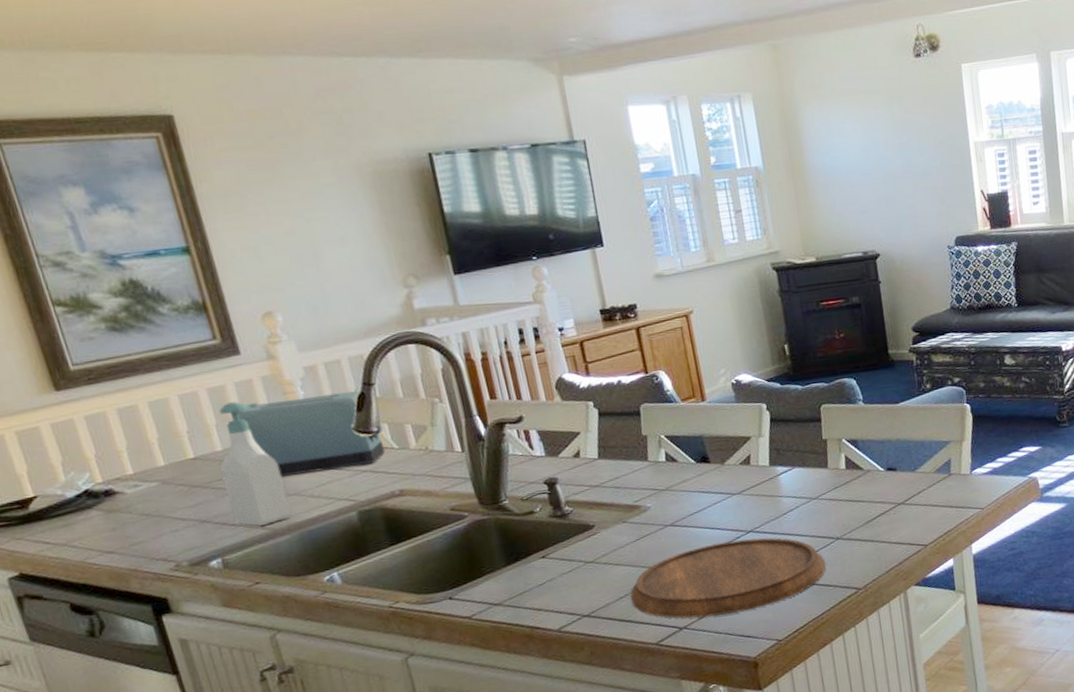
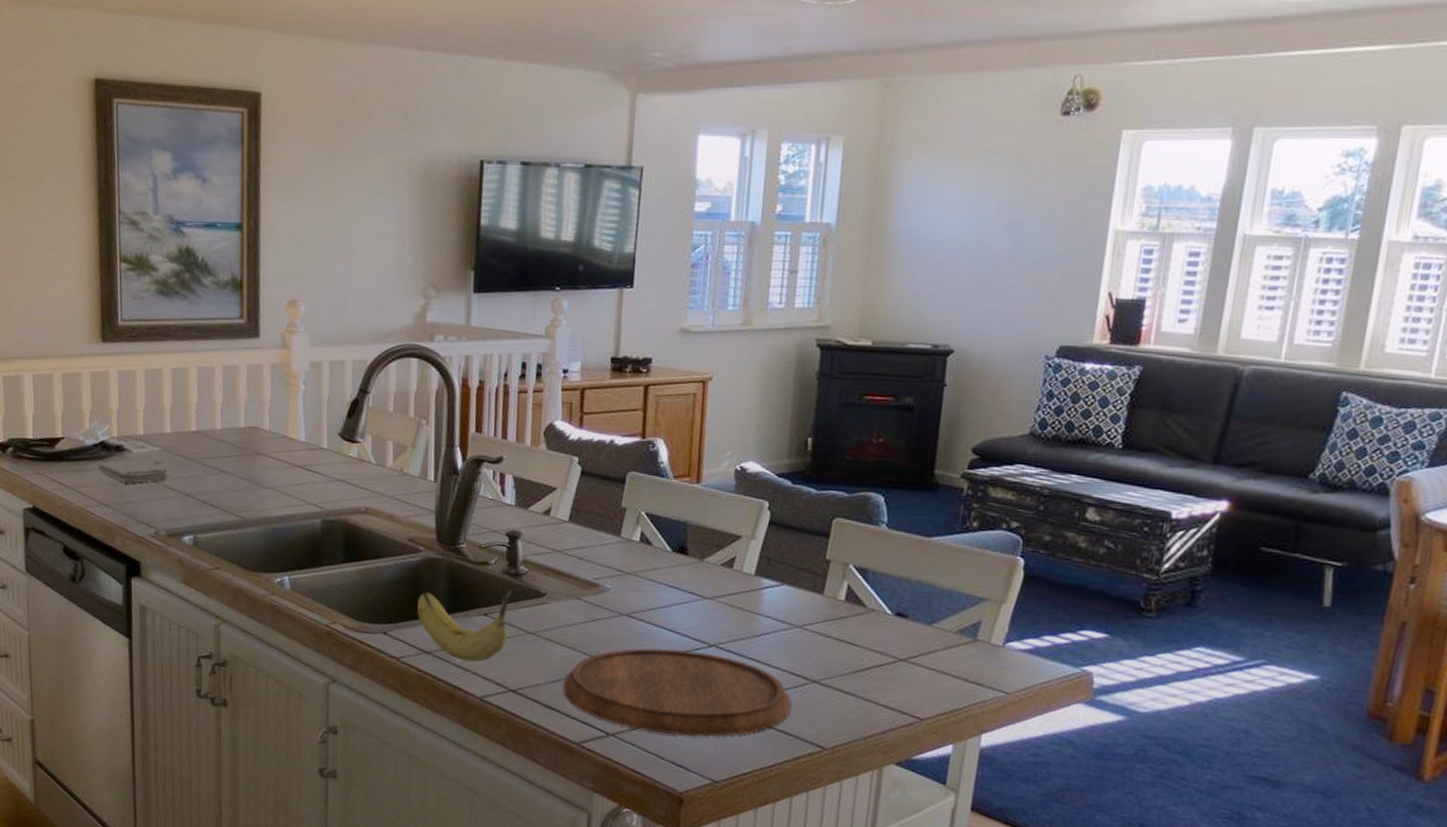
washcloth: none [88,497,176,526] -> present [97,459,168,483]
soap bottle: present [219,402,292,526] -> none [214,383,265,513]
toaster: present [236,391,386,476] -> none [241,390,366,474]
fruit: none [475,530,569,603] -> present [417,590,512,663]

